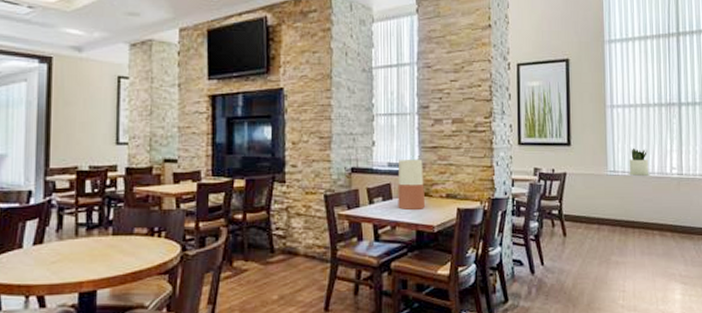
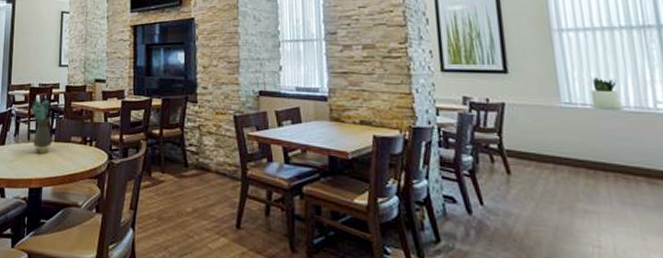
vase: none [77,184,108,251] -> present [30,98,52,154]
vase: present [397,160,426,210] -> none [306,85,338,135]

